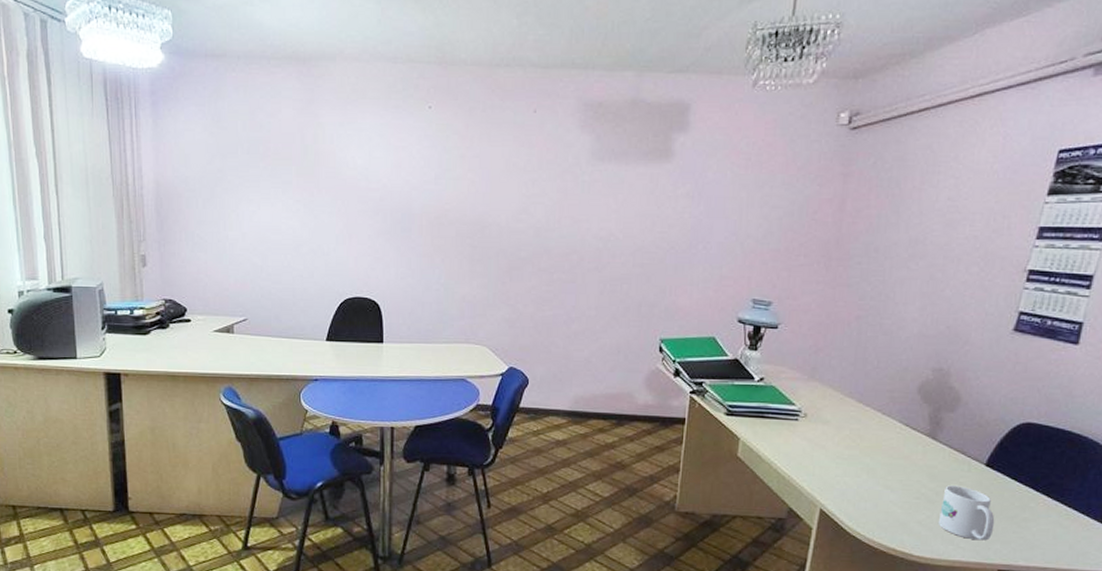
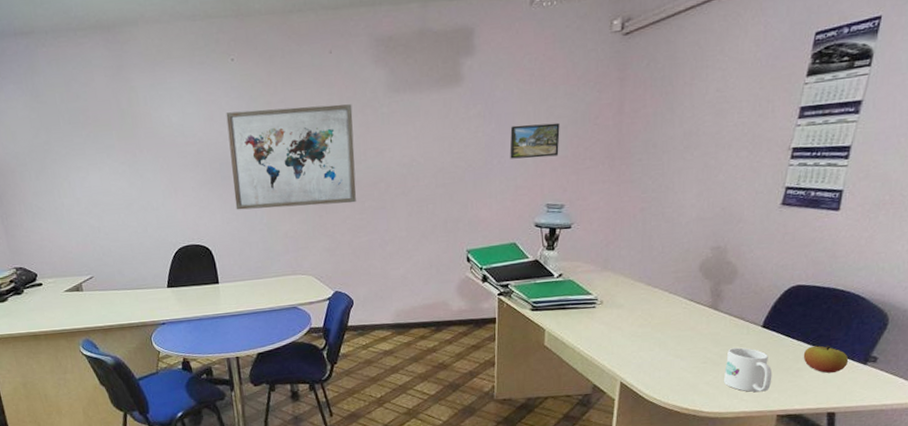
wall art: none [413,161,552,273] -> present [226,104,356,210]
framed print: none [717,210,774,248] -> present [510,122,560,159]
apple: none [1031,494,1084,528] -> present [803,345,849,373]

